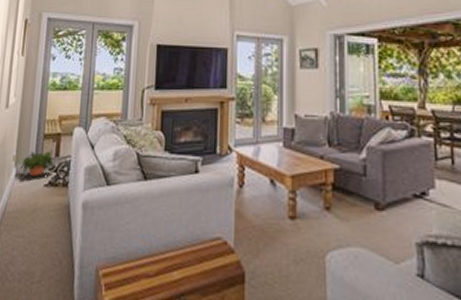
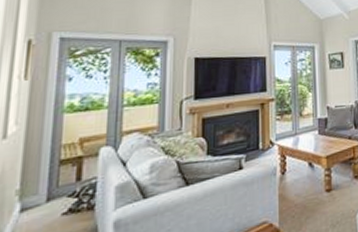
potted plant: present [21,149,54,176] -> none [27,174,75,208]

